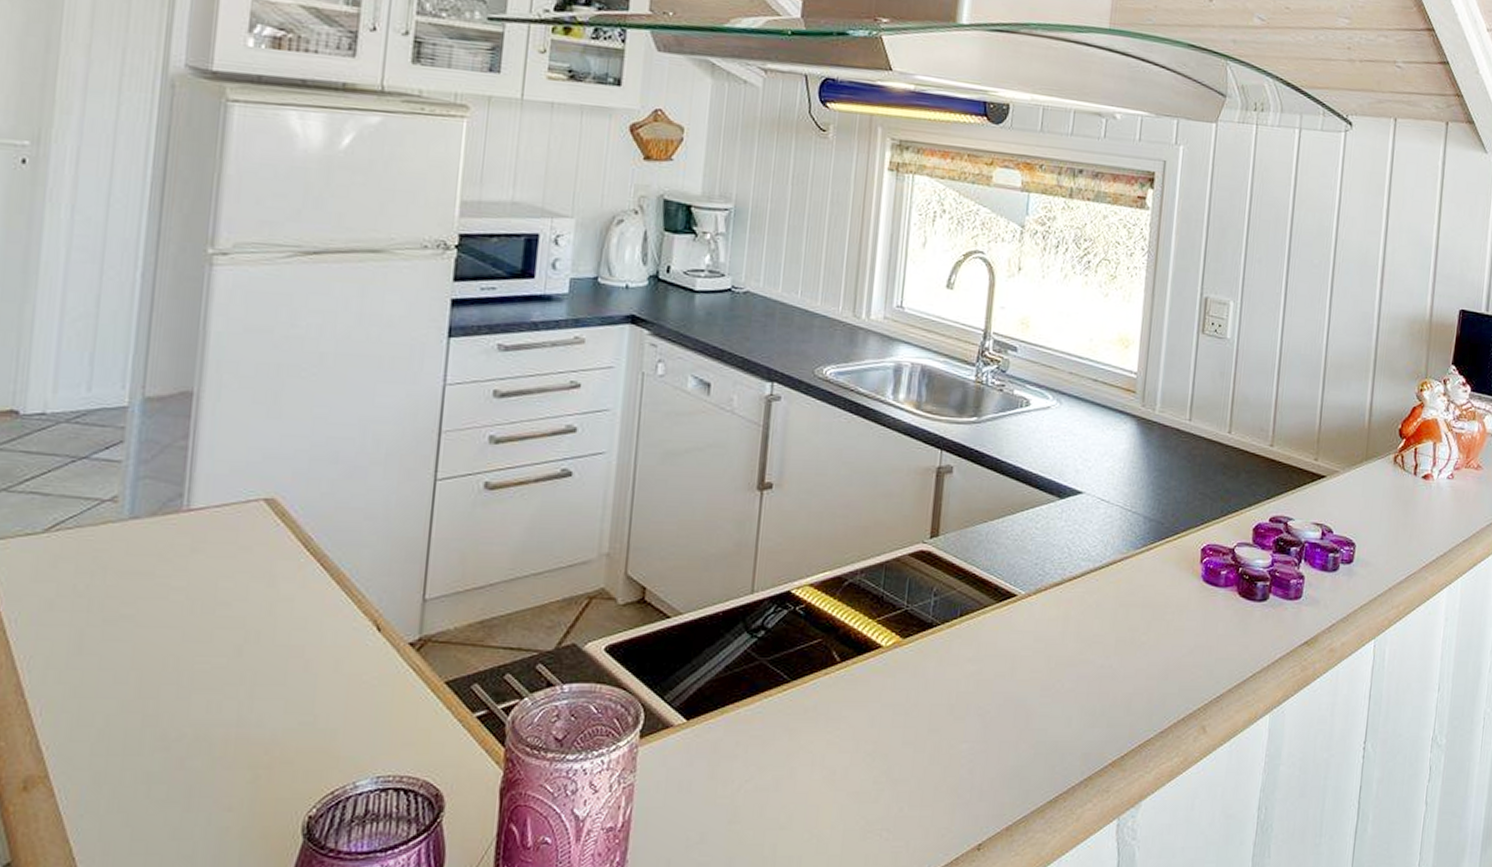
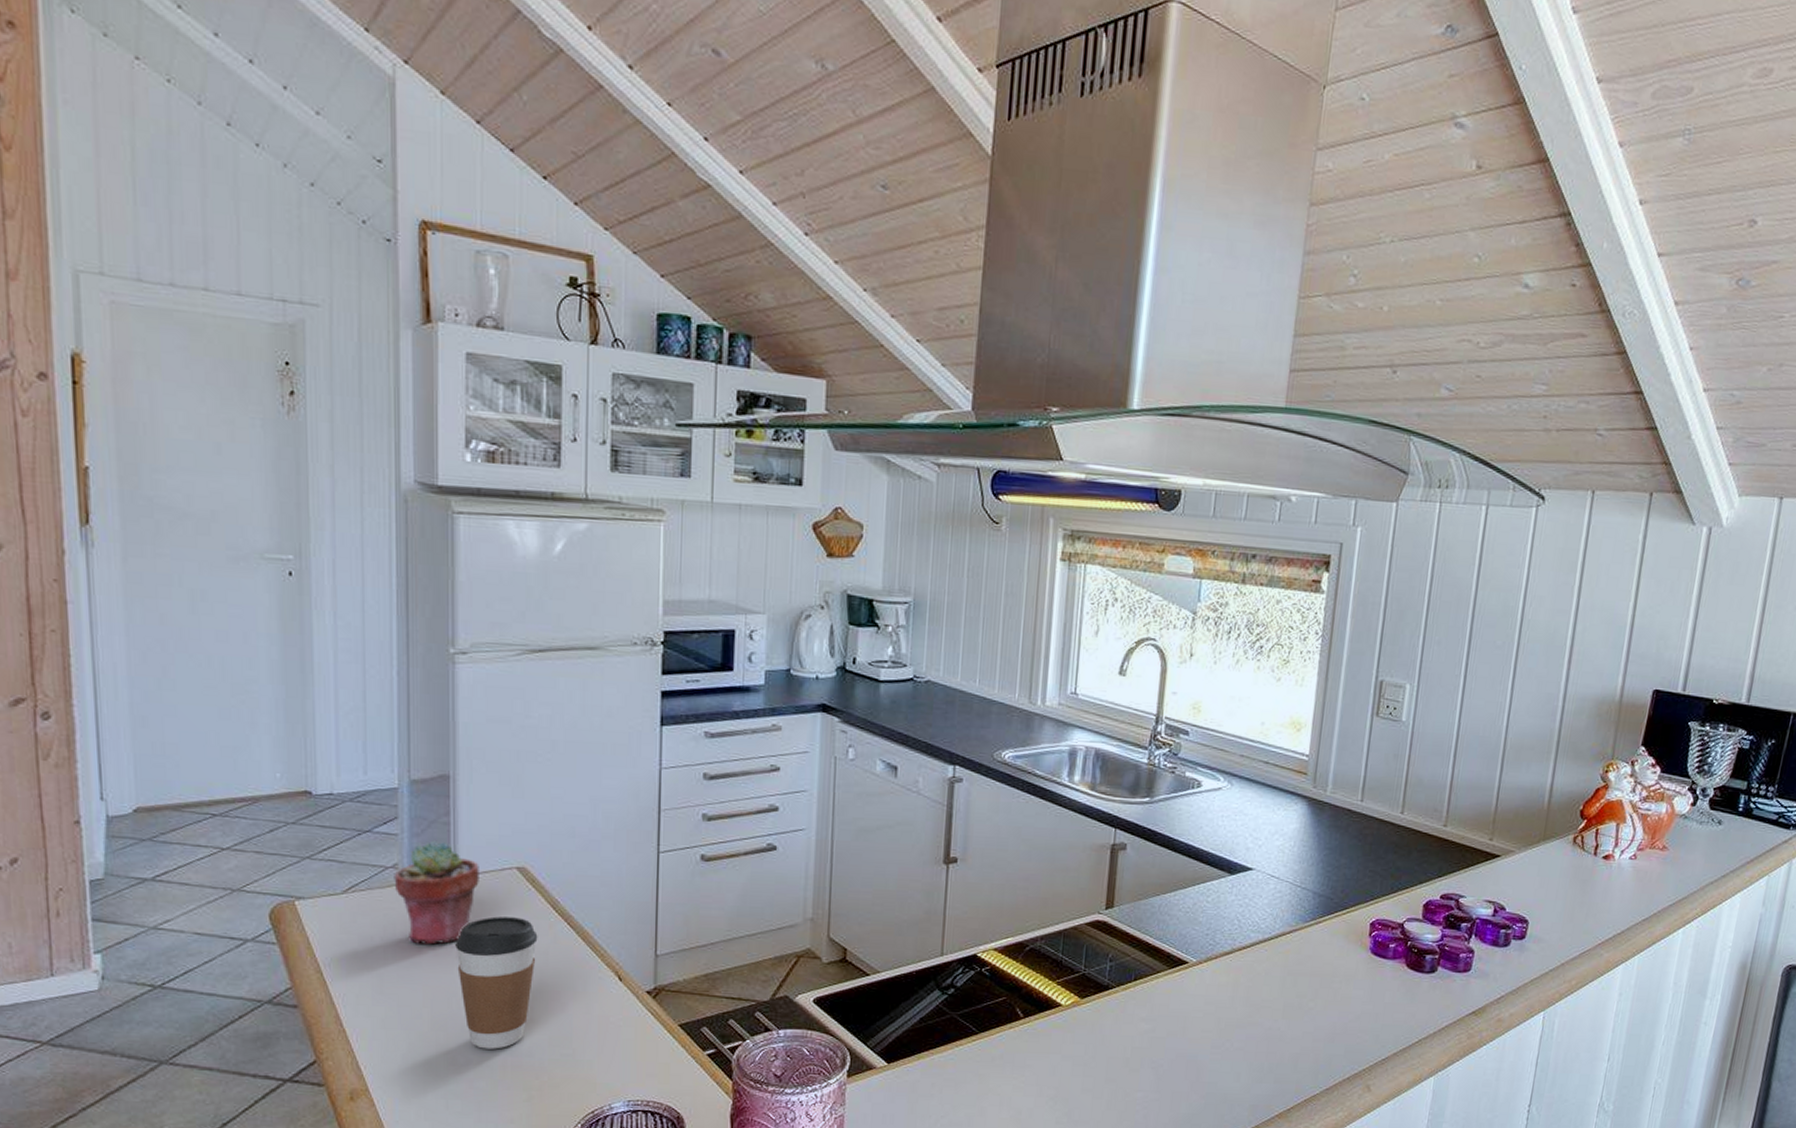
potted succulent: none [110,468,219,593] -> present [394,840,479,945]
coffee cup: none [179,557,283,719] -> present [455,916,538,1049]

